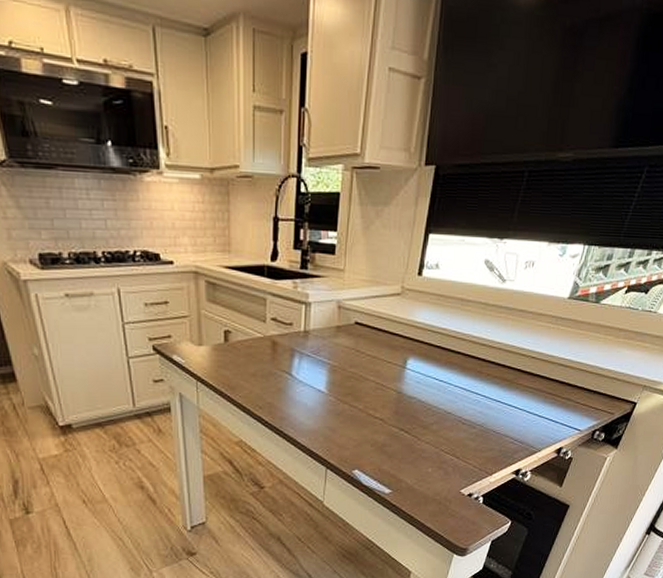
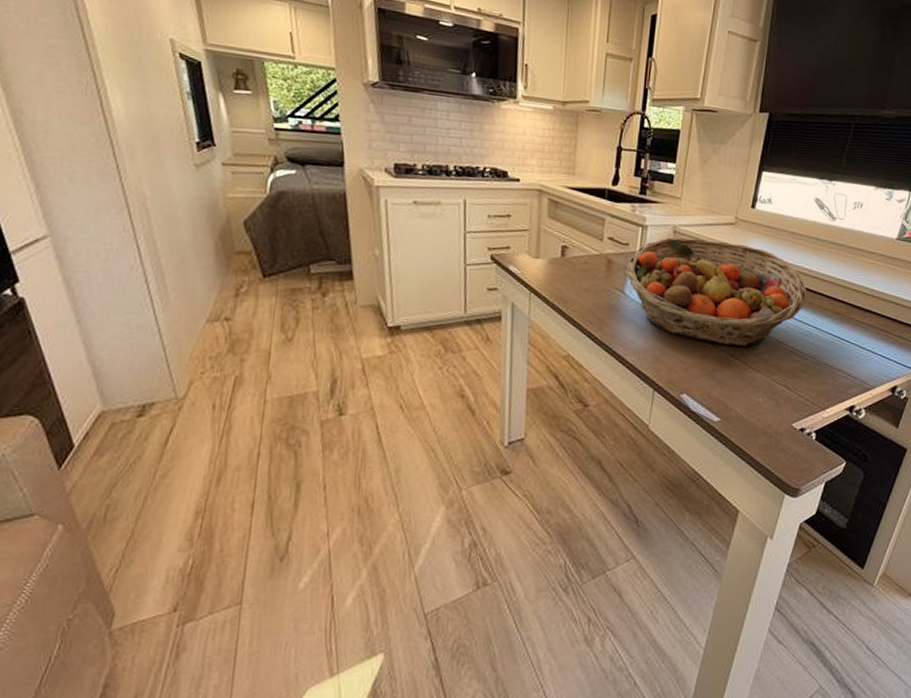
fruit basket: none [291,312,476,419] -> present [625,237,807,346]

